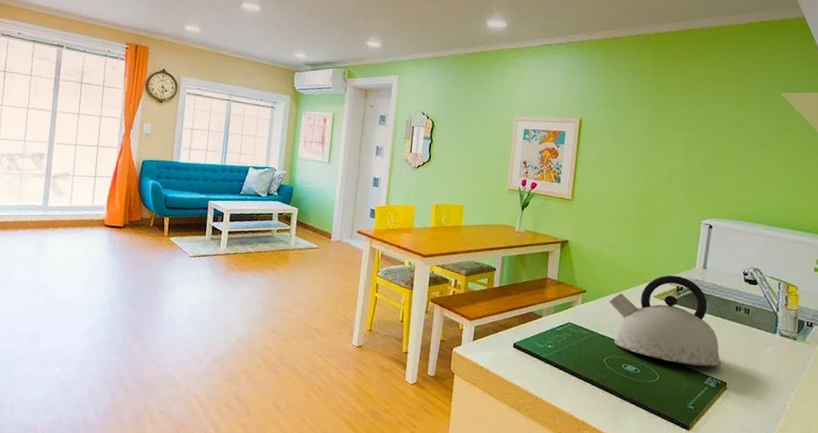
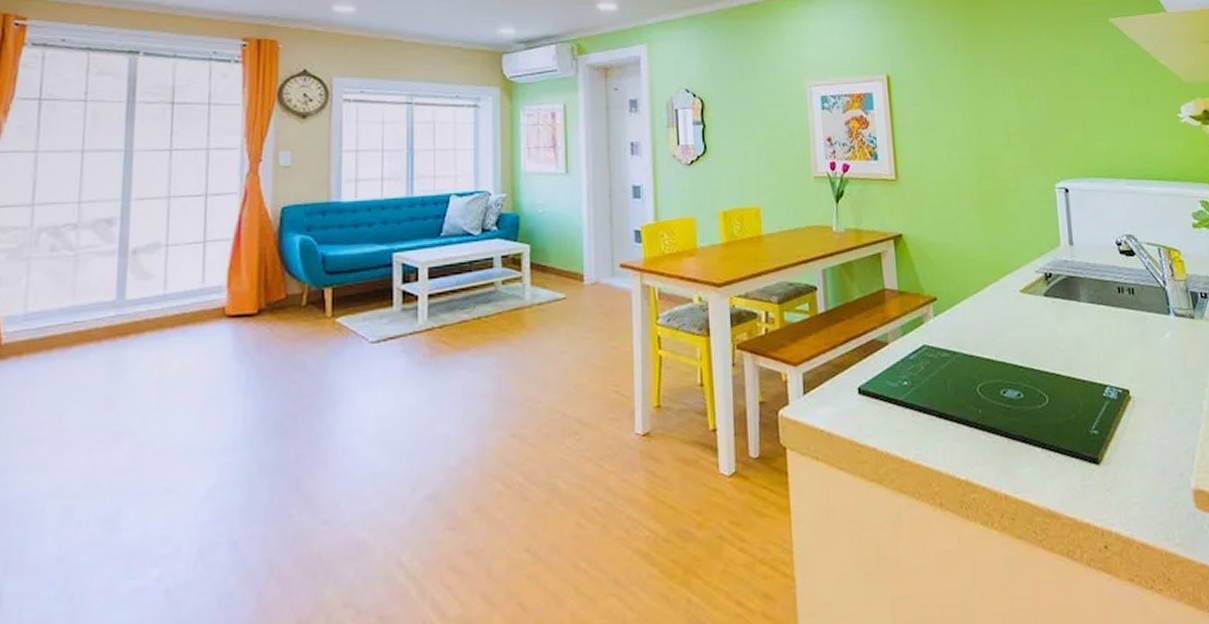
kettle: present [609,275,721,367] -> none [967,259,1117,376]

